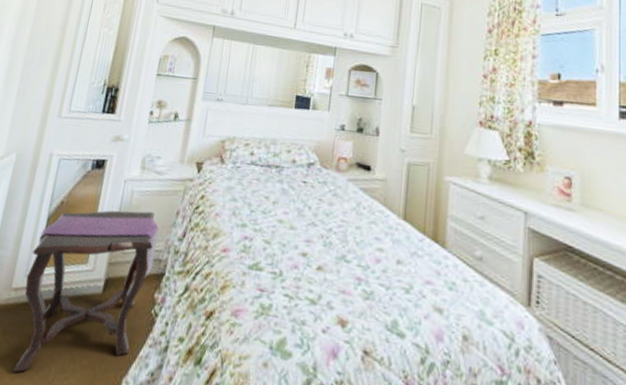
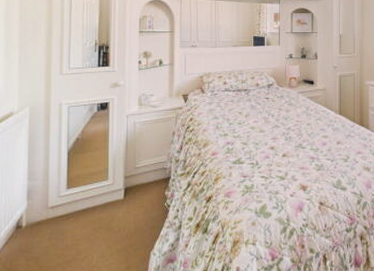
side table: present [12,210,160,373] -> none [59,136,161,264]

